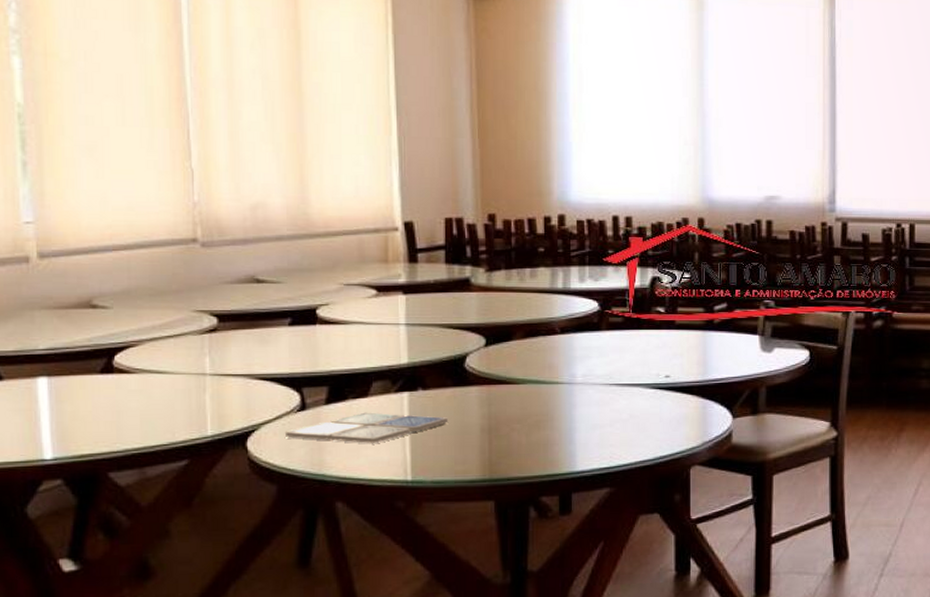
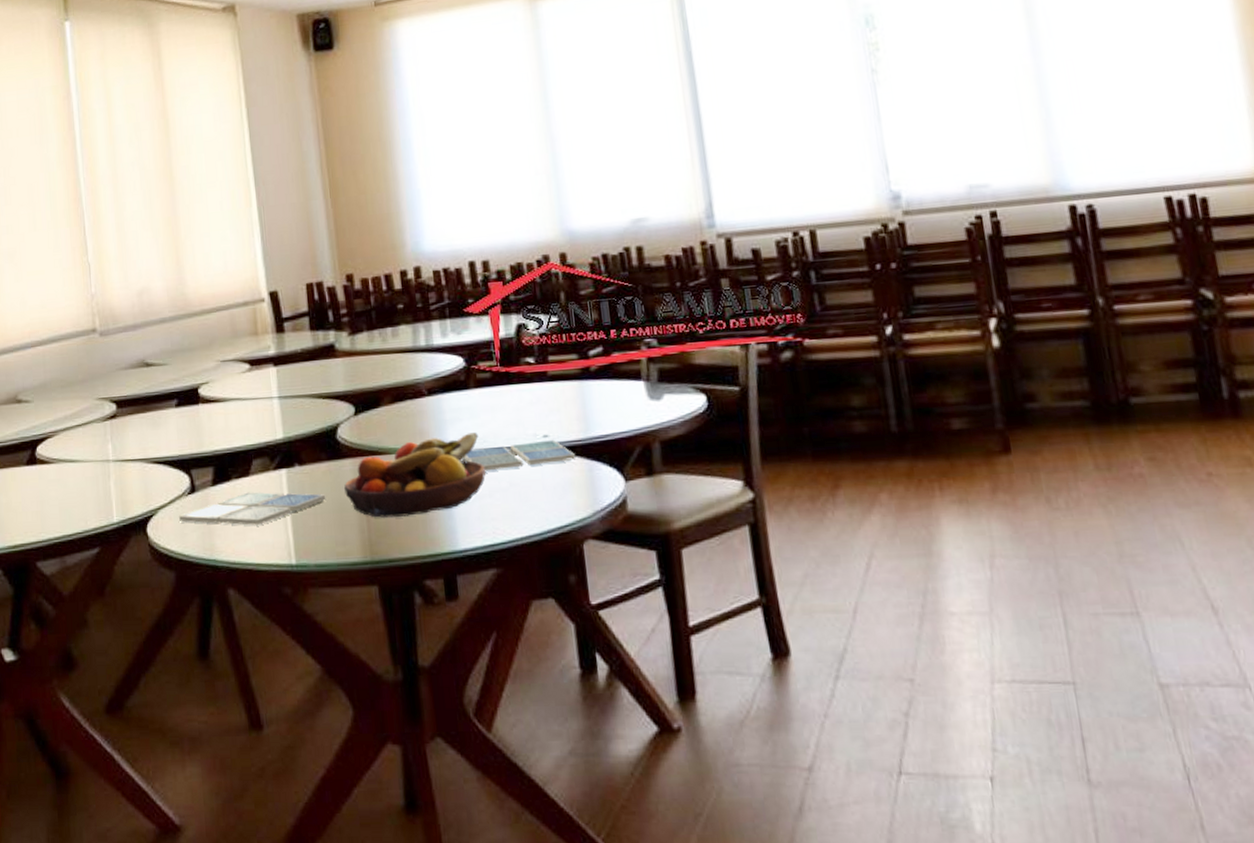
fruit bowl: none [468,369,608,441] -> present [344,432,486,518]
drink coaster: none [589,380,693,404] -> present [463,439,577,472]

